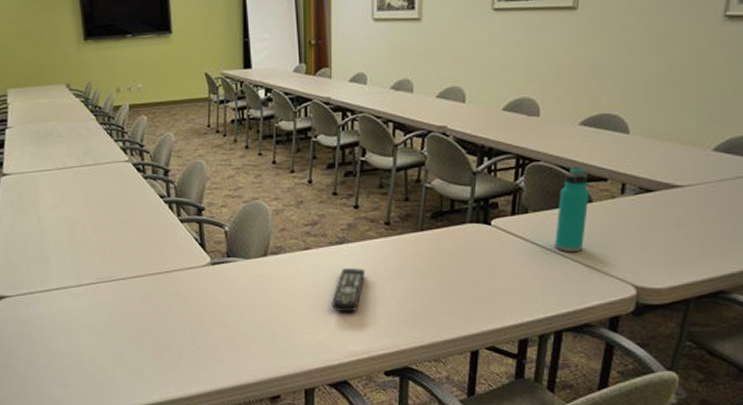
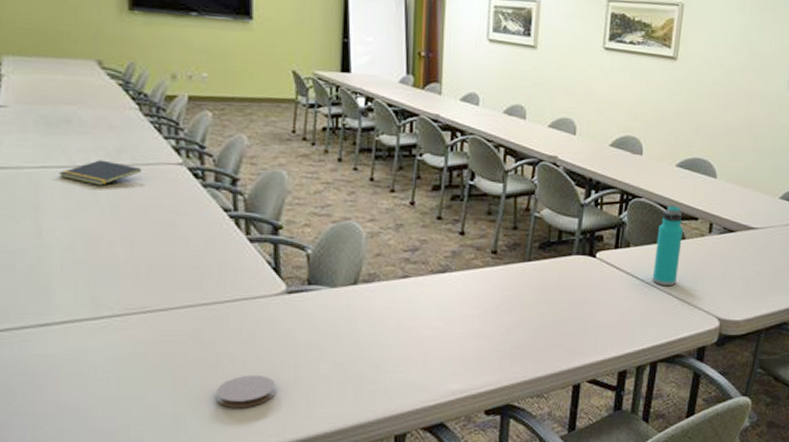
notepad: none [48,162,101,183] -> present [59,160,142,186]
coaster: none [163,332,207,359] -> present [216,374,276,408]
remote control: present [330,267,365,312] -> none [429,298,468,347]

